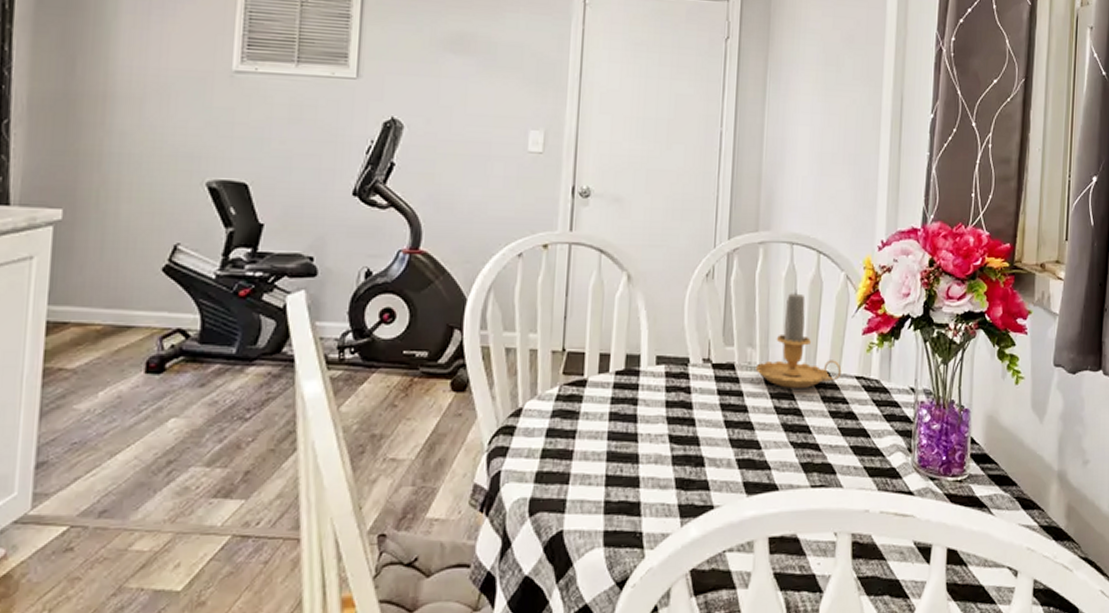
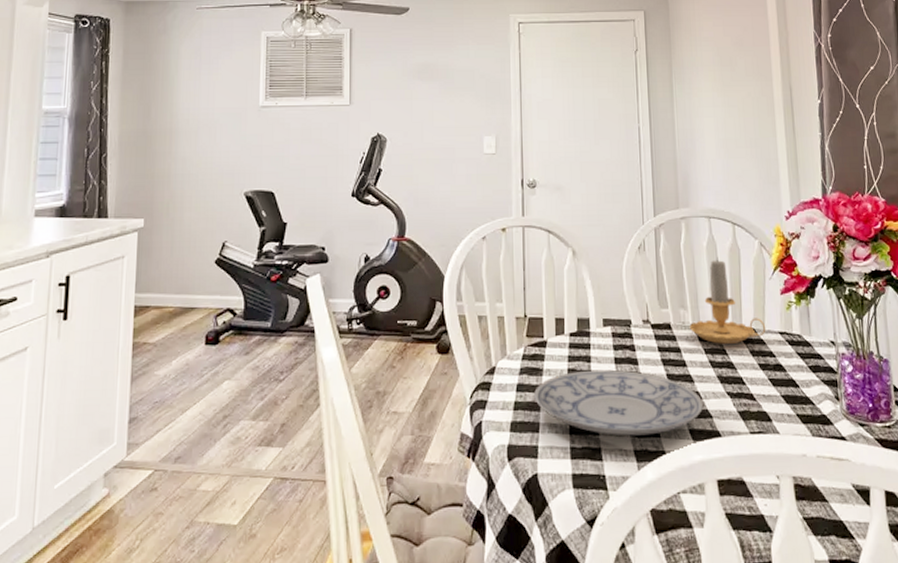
plate: none [567,414,763,489] -> present [534,369,704,436]

